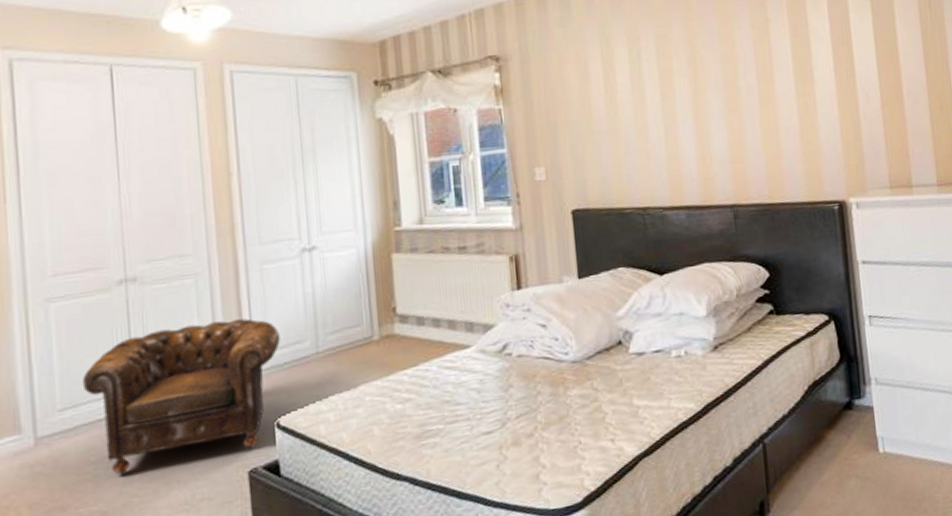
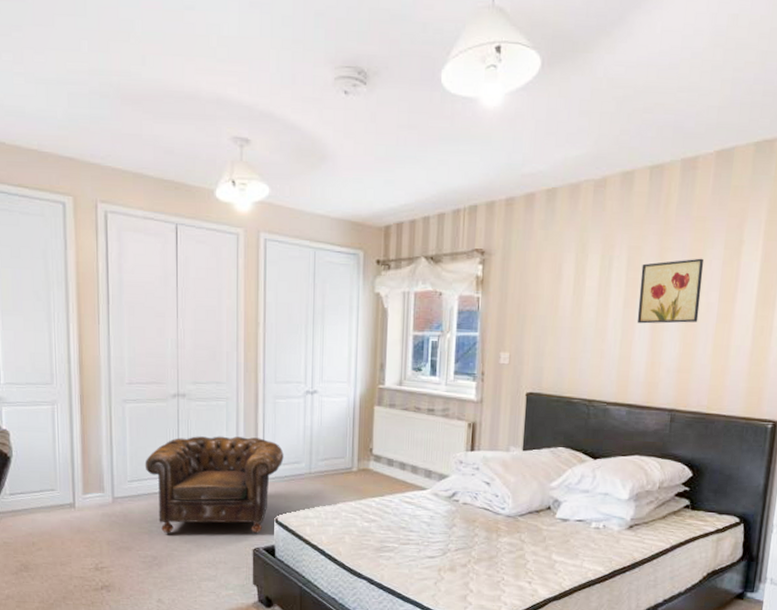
wall art: none [672,40,741,116] -> present [637,258,704,324]

